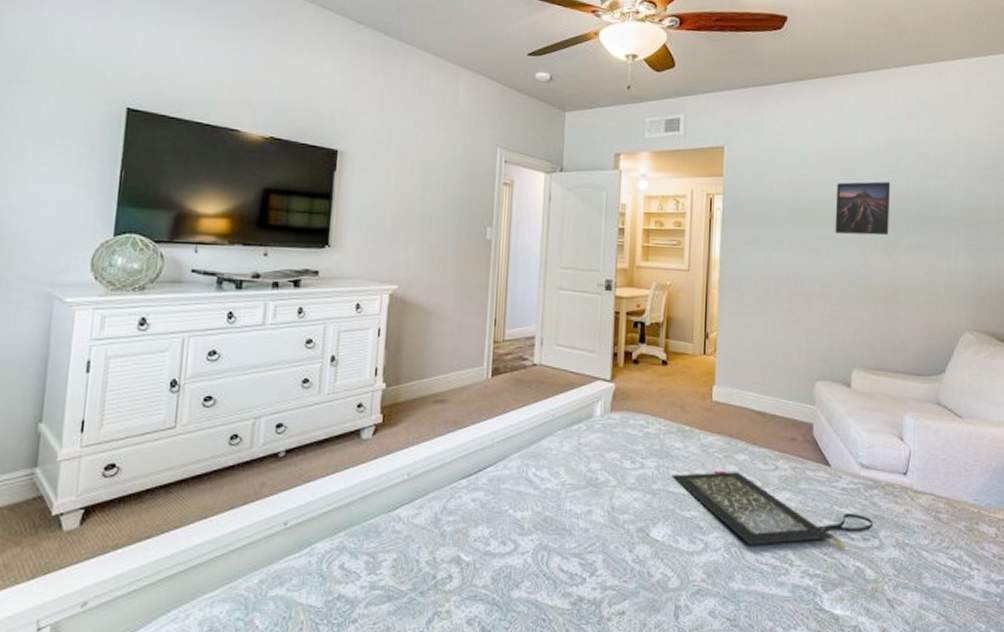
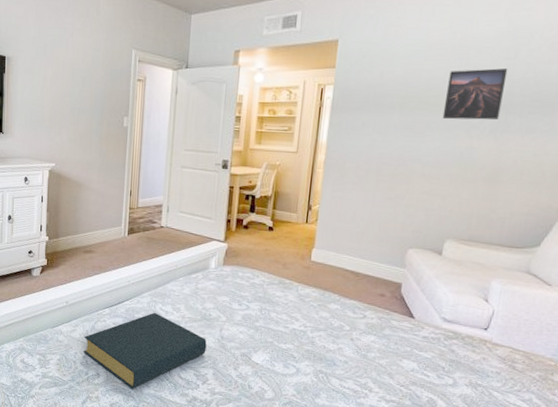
hardback book: none [429,480,594,594] -> present [83,312,207,389]
clutch bag: present [671,470,874,549] -> none [271,315,450,384]

